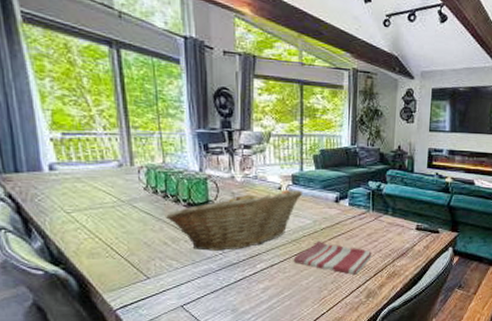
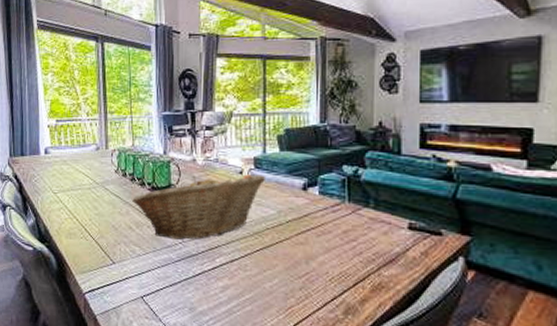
dish towel: present [293,240,372,275] -> none [255,235,350,282]

